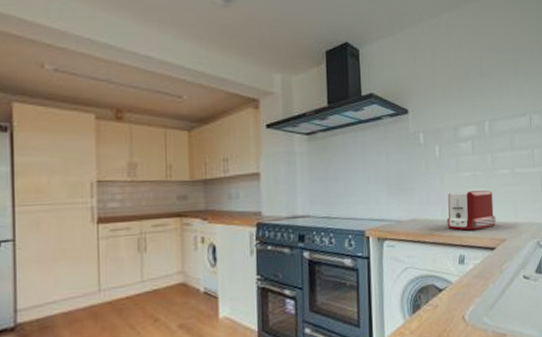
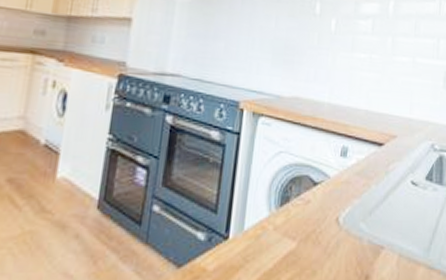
toaster: present [447,190,497,231] -> none [333,73,389,121]

